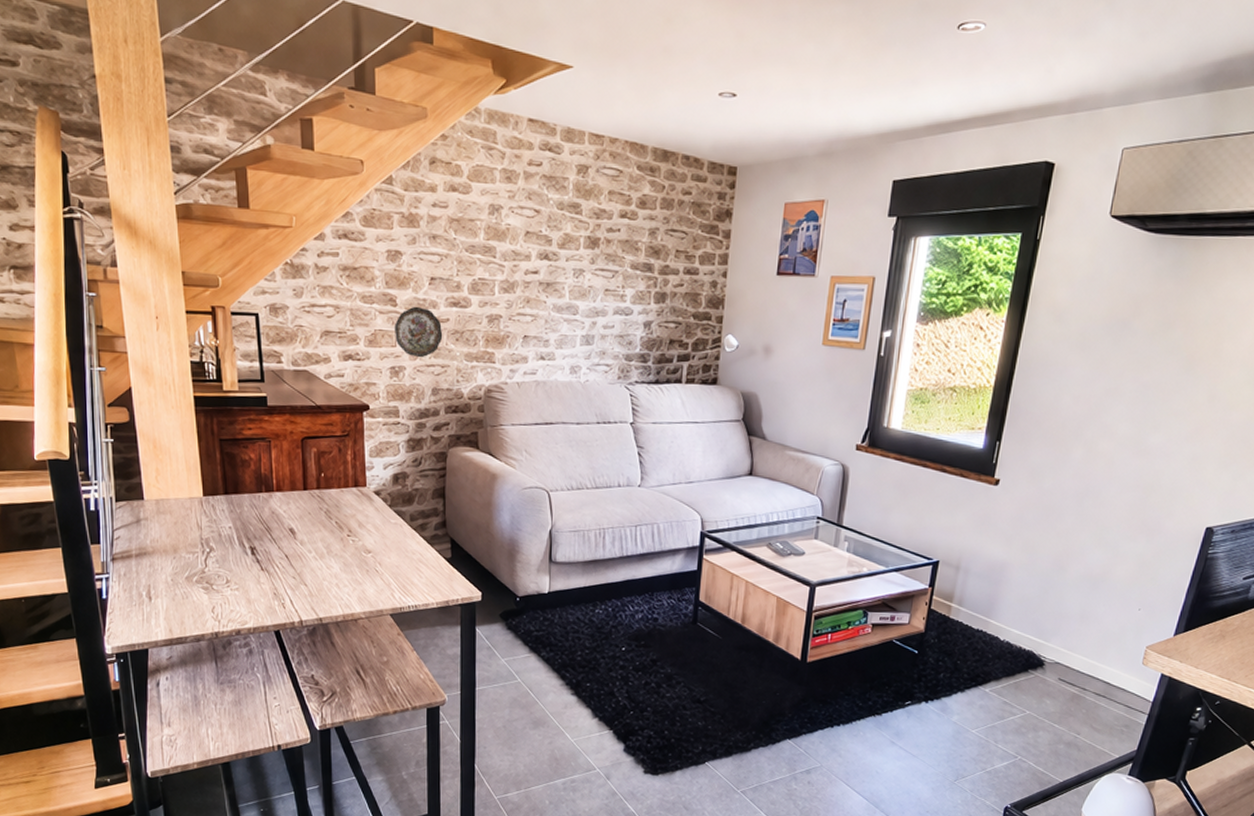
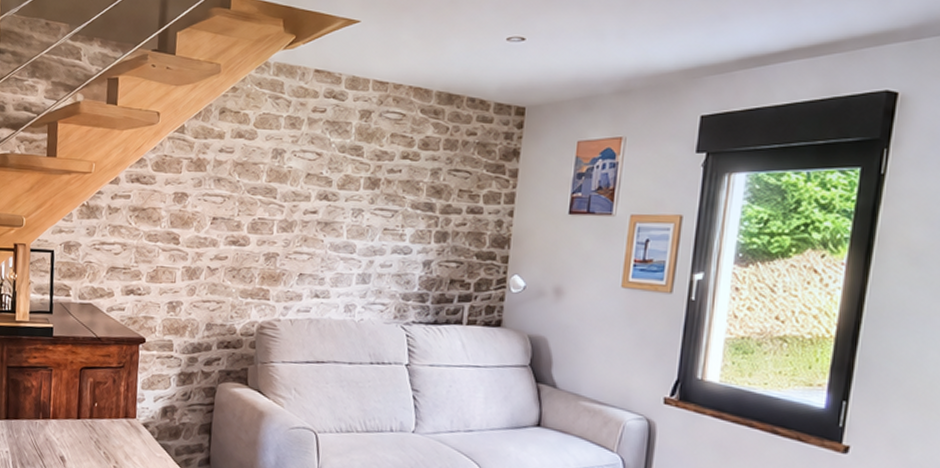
decorative plate: present [394,306,443,358] -> none [174,244,221,294]

